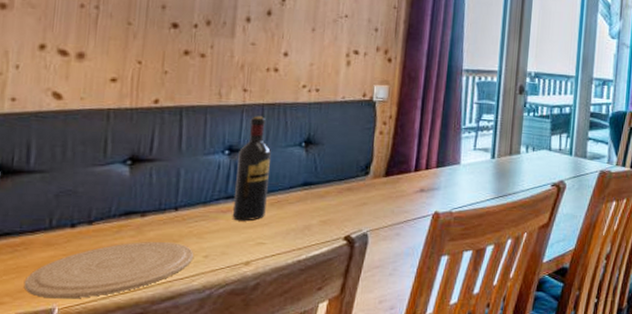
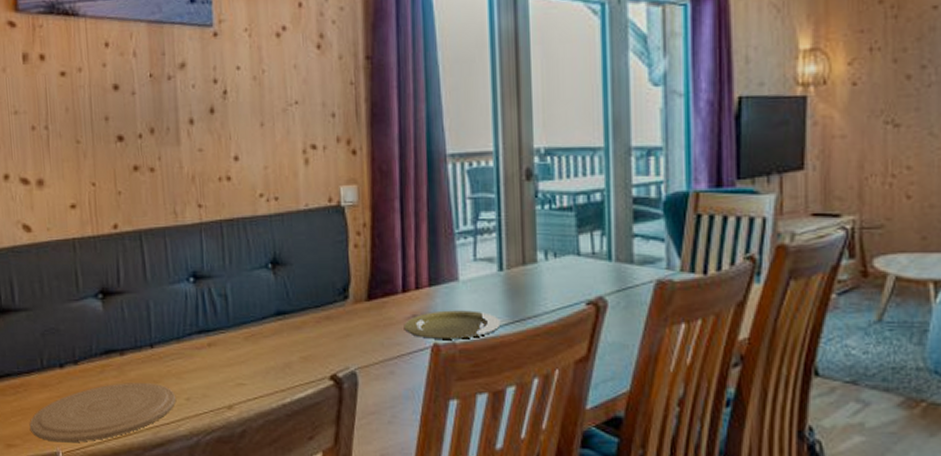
wine bottle: present [233,116,271,221] -> none [204,235,241,359]
plate: none [412,186,489,209] -> present [403,310,501,339]

